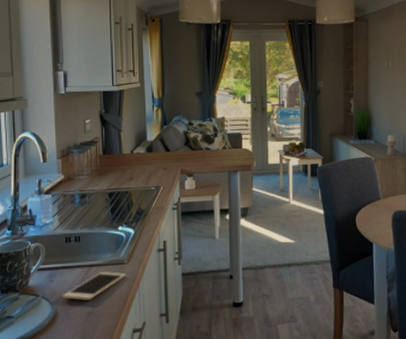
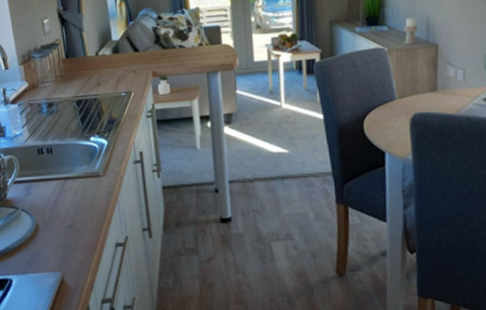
cell phone: present [62,272,127,301] -> none [41,184,104,214]

